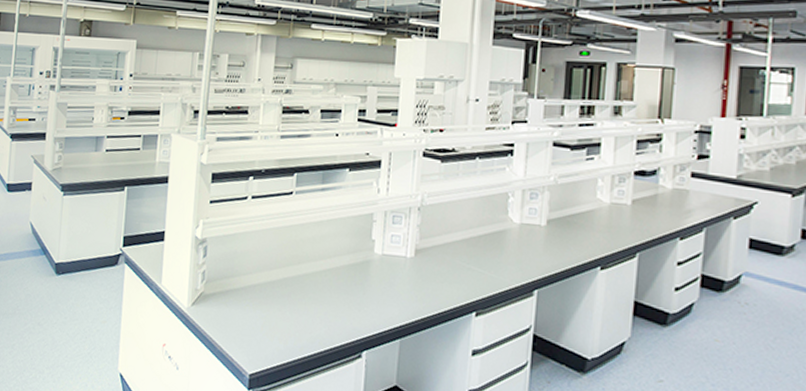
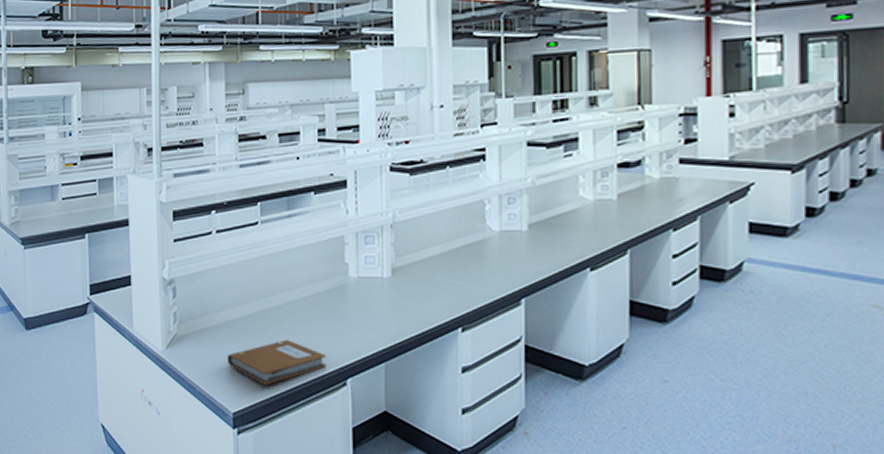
notebook: none [250,308,345,350] -> present [228,340,326,385]

